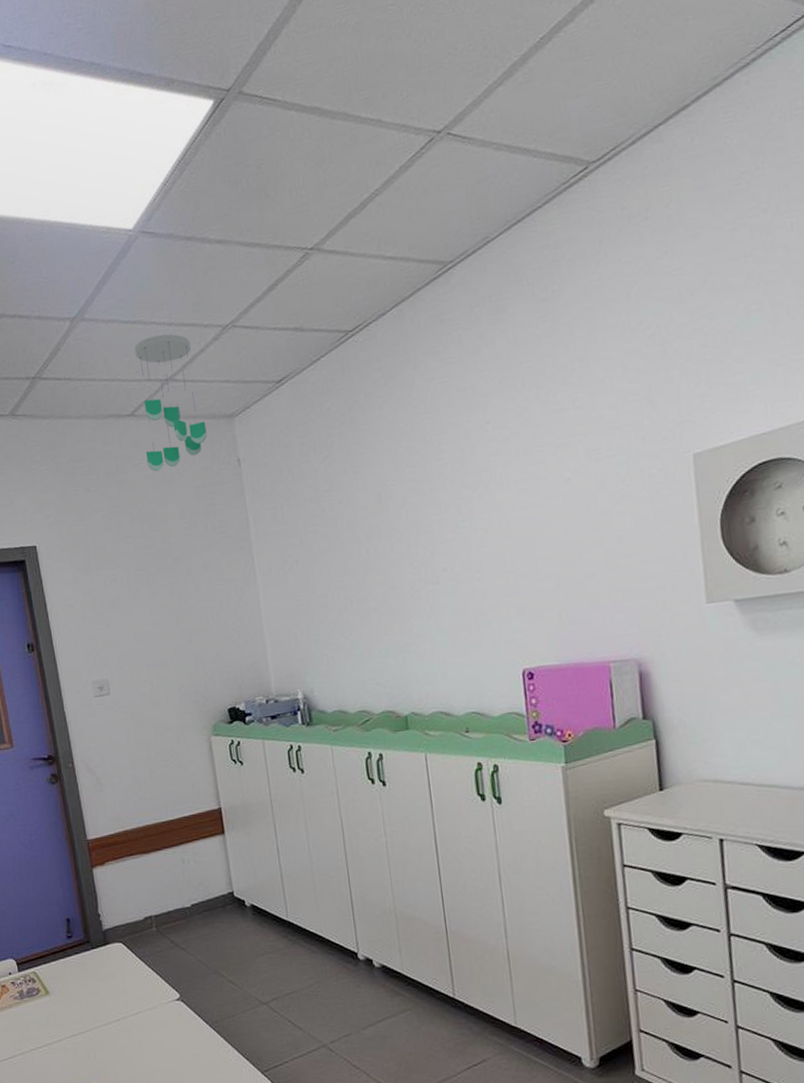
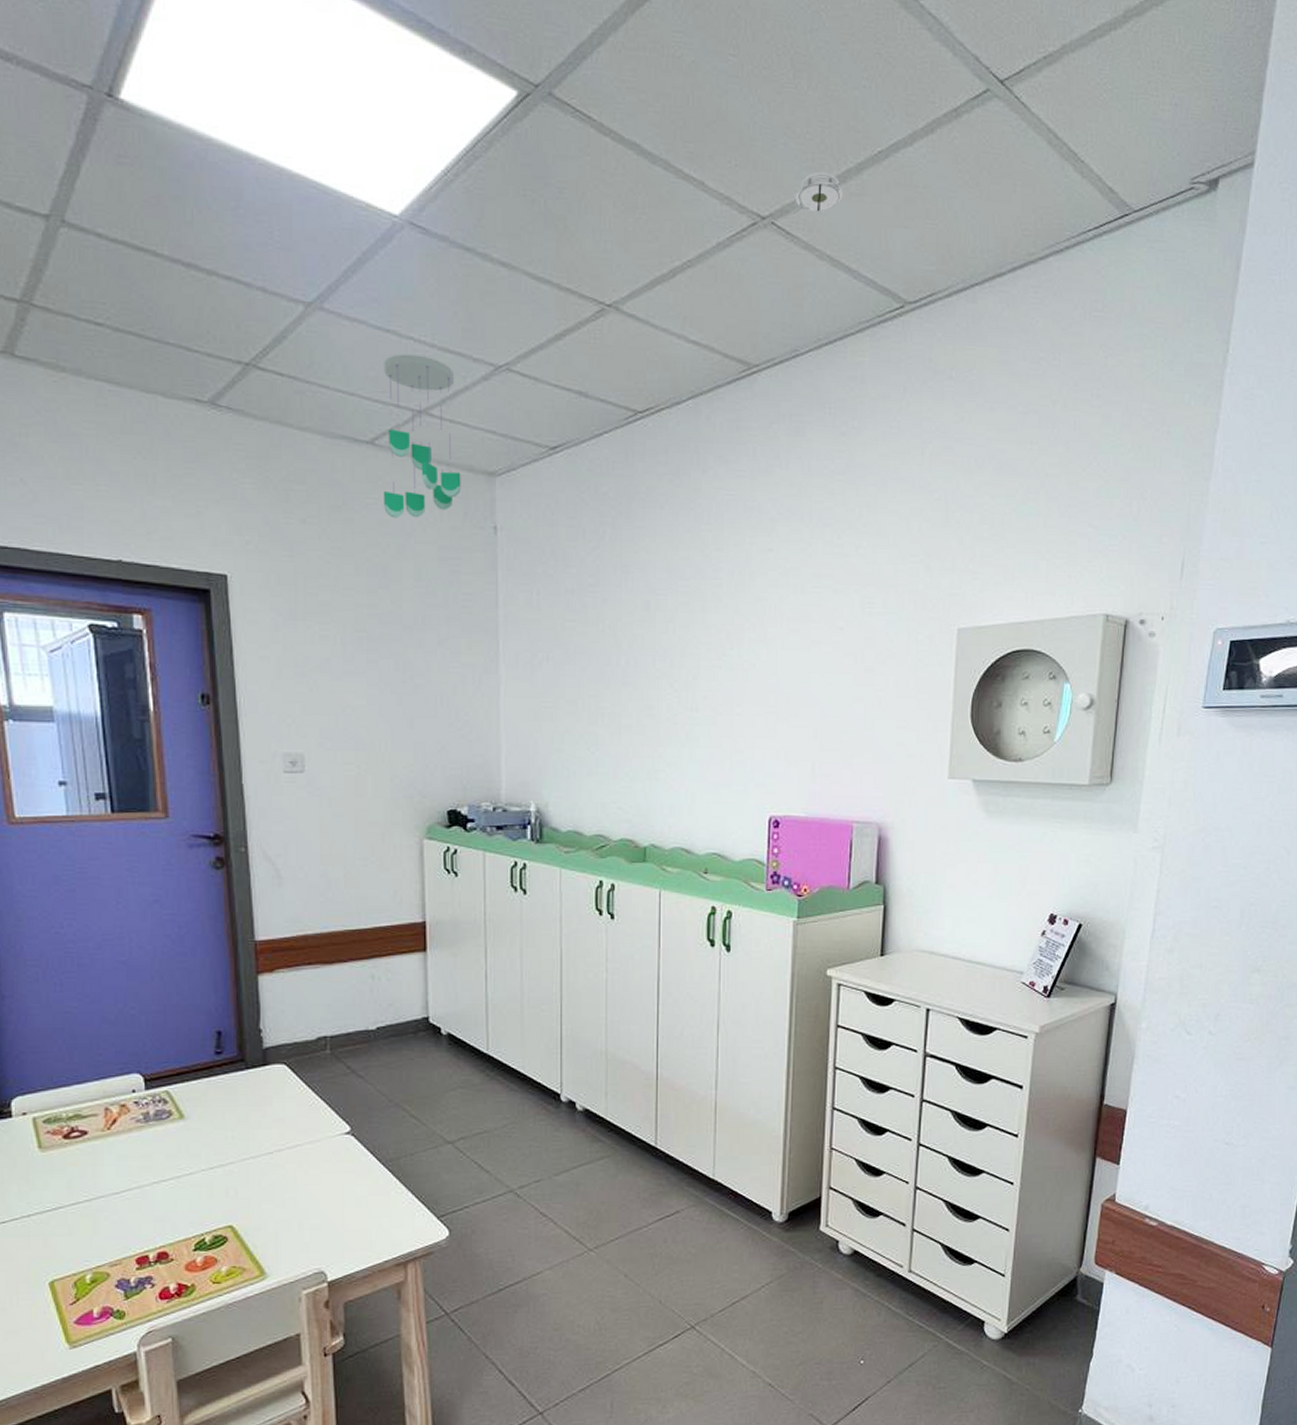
smoke detector: none [466,72,513,120] -> present [793,171,844,214]

